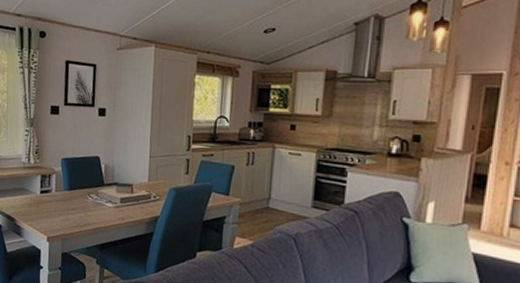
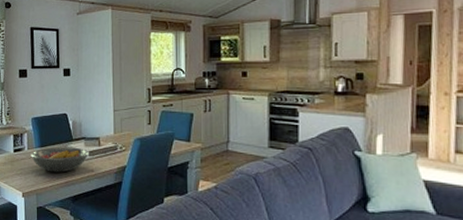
fruit bowl: none [58,191,121,219] -> present [31,147,89,173]

